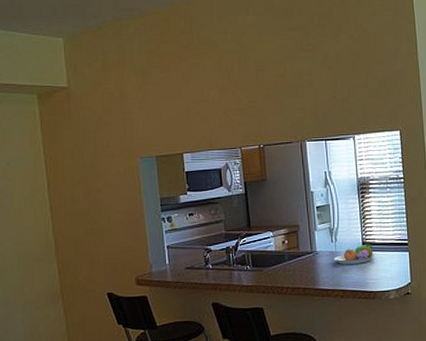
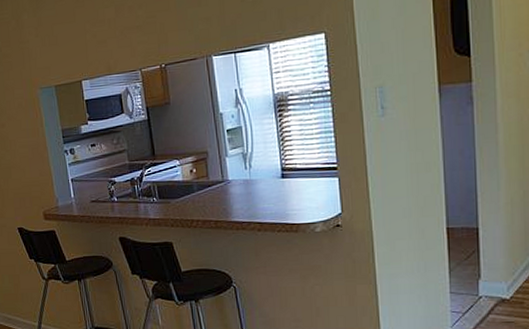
fruit bowl: present [334,243,376,264] -> none [248,169,298,194]

